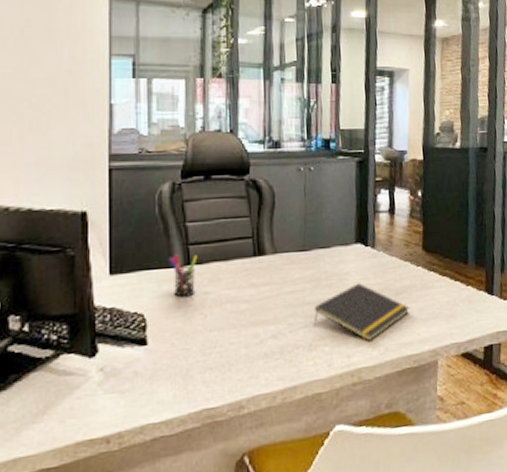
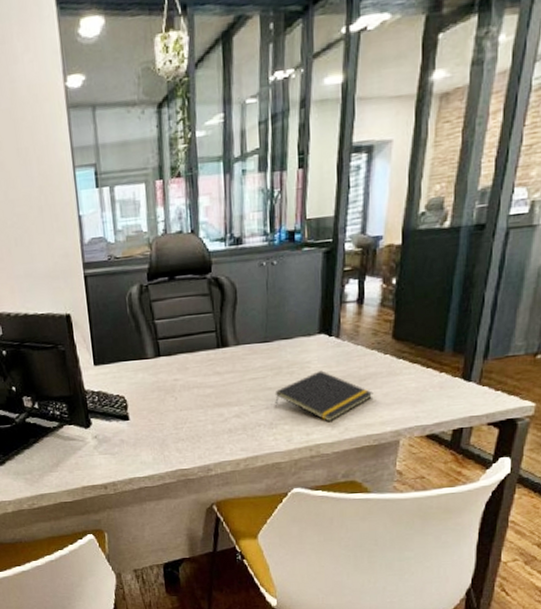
pen holder: present [168,255,198,298] -> none [141,348,167,384]

